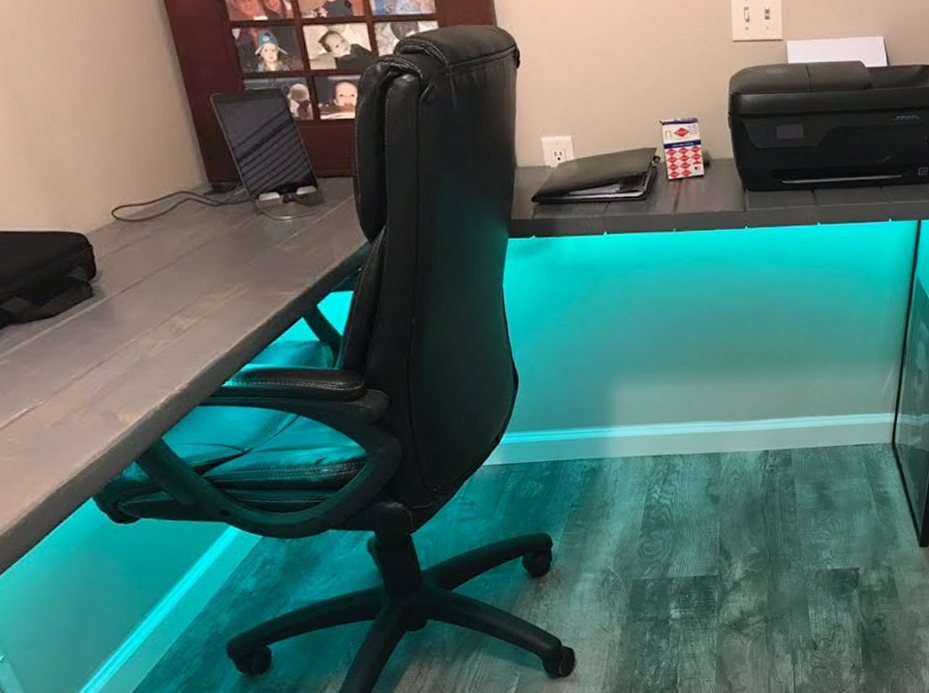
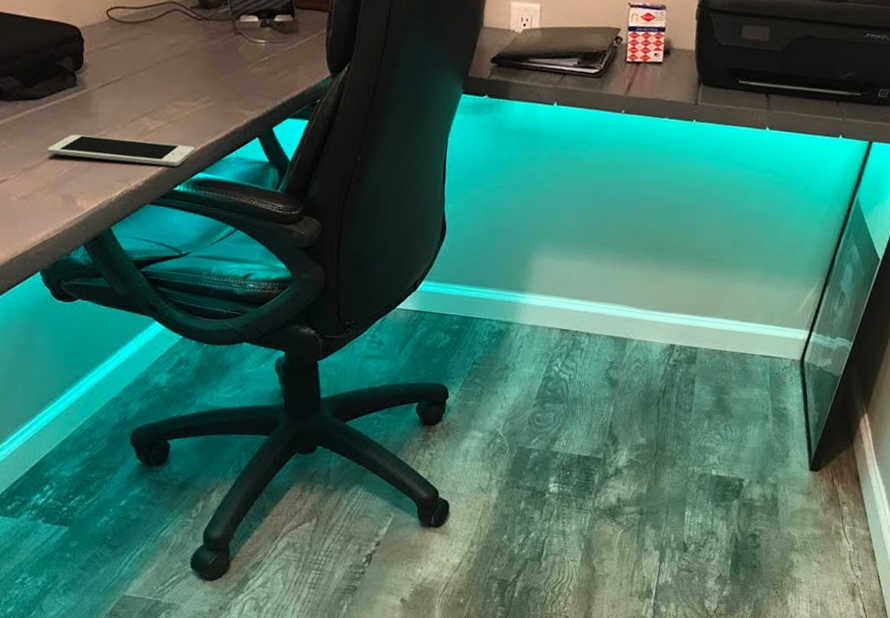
cell phone: none [74,338,237,372] -> present [47,134,195,167]

